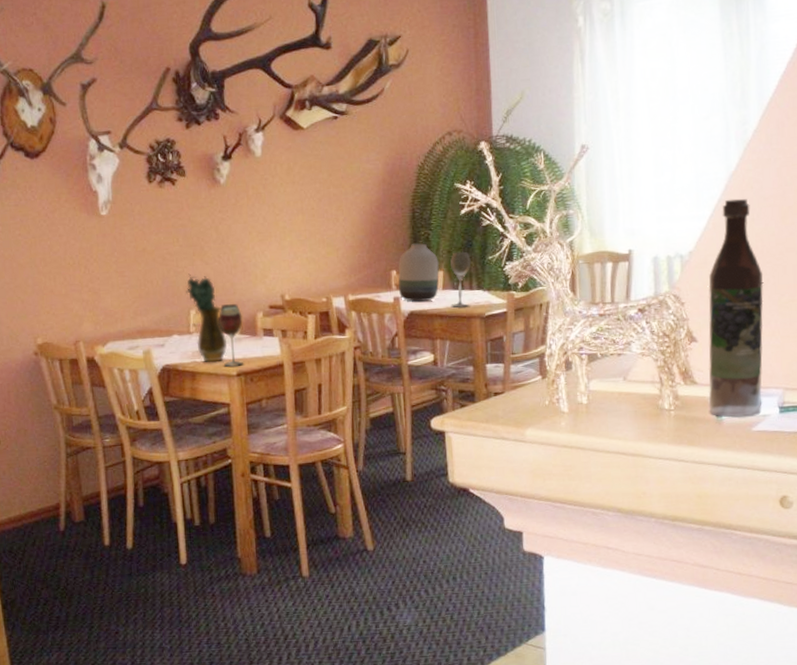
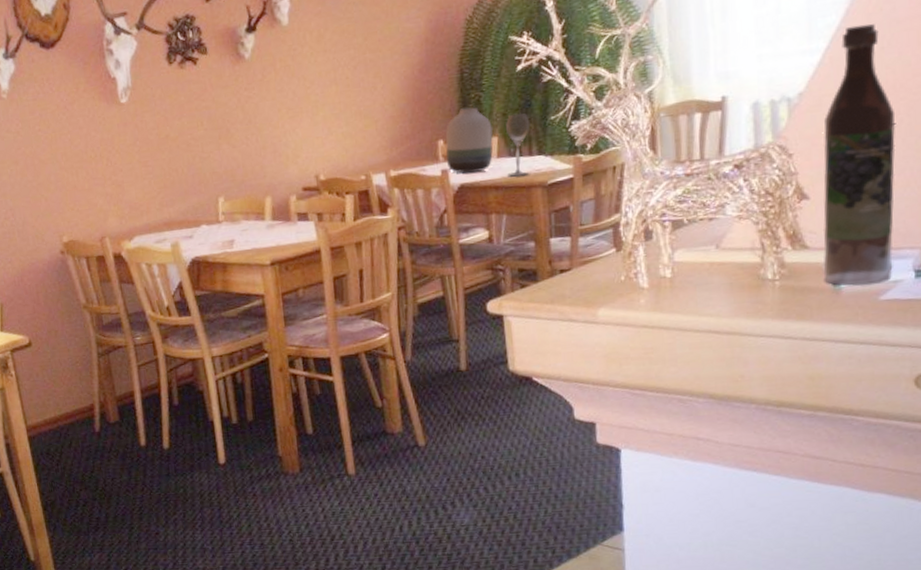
vase: present [186,273,228,362] -> none [213,159,260,252]
wineglass: present [218,303,243,367] -> none [248,188,277,256]

